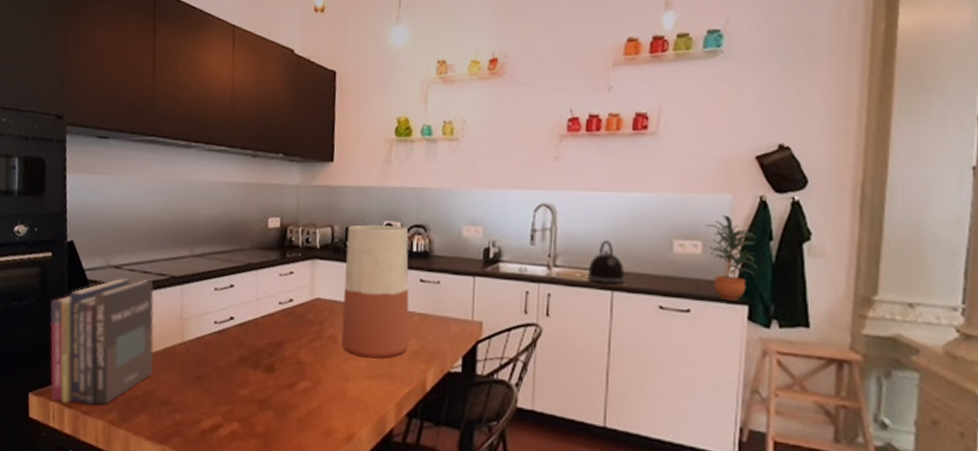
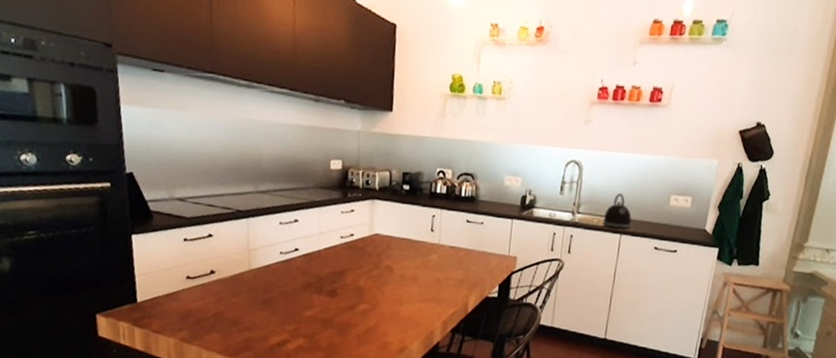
books: present [50,278,154,406] -> none [113,210,222,325]
vase: present [341,224,410,359] -> none [396,170,458,286]
potted plant: present [706,214,759,302] -> none [696,176,731,245]

